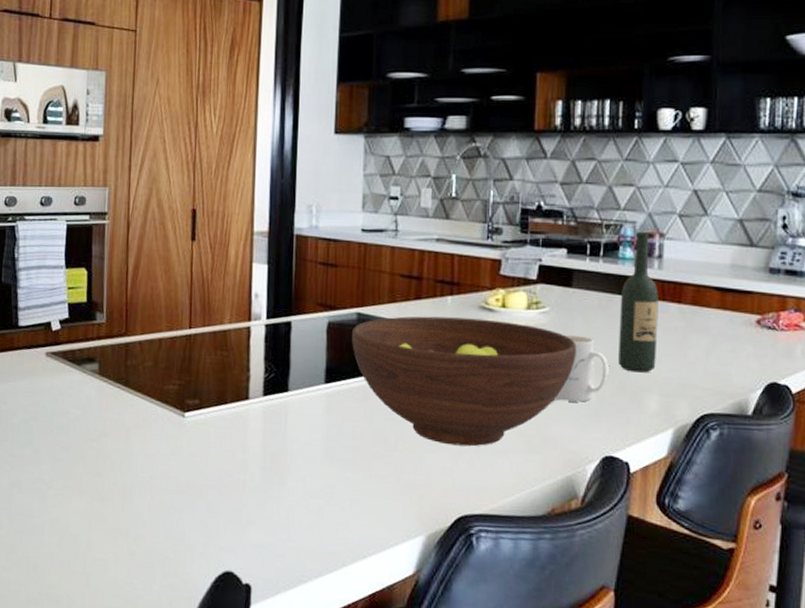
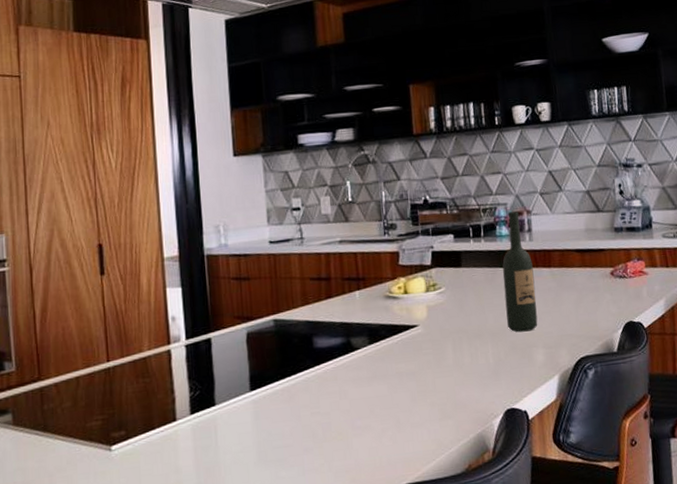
fruit bowl: present [351,316,577,447] -> none [270,305,473,427]
mug: present [554,334,609,402] -> none [458,307,501,368]

